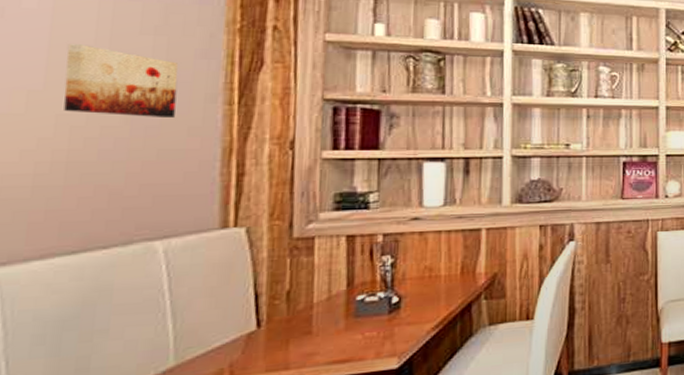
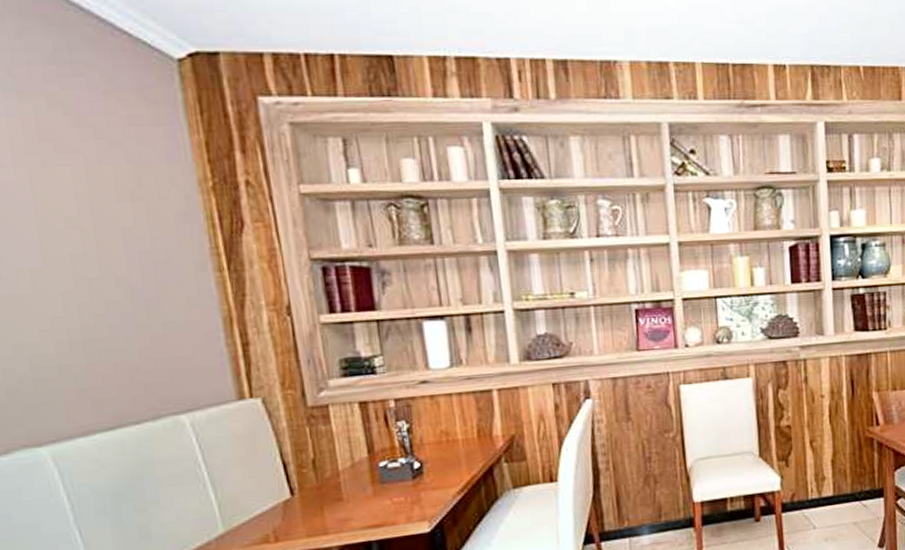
wall art: present [64,44,178,117] -> none [53,217,170,290]

